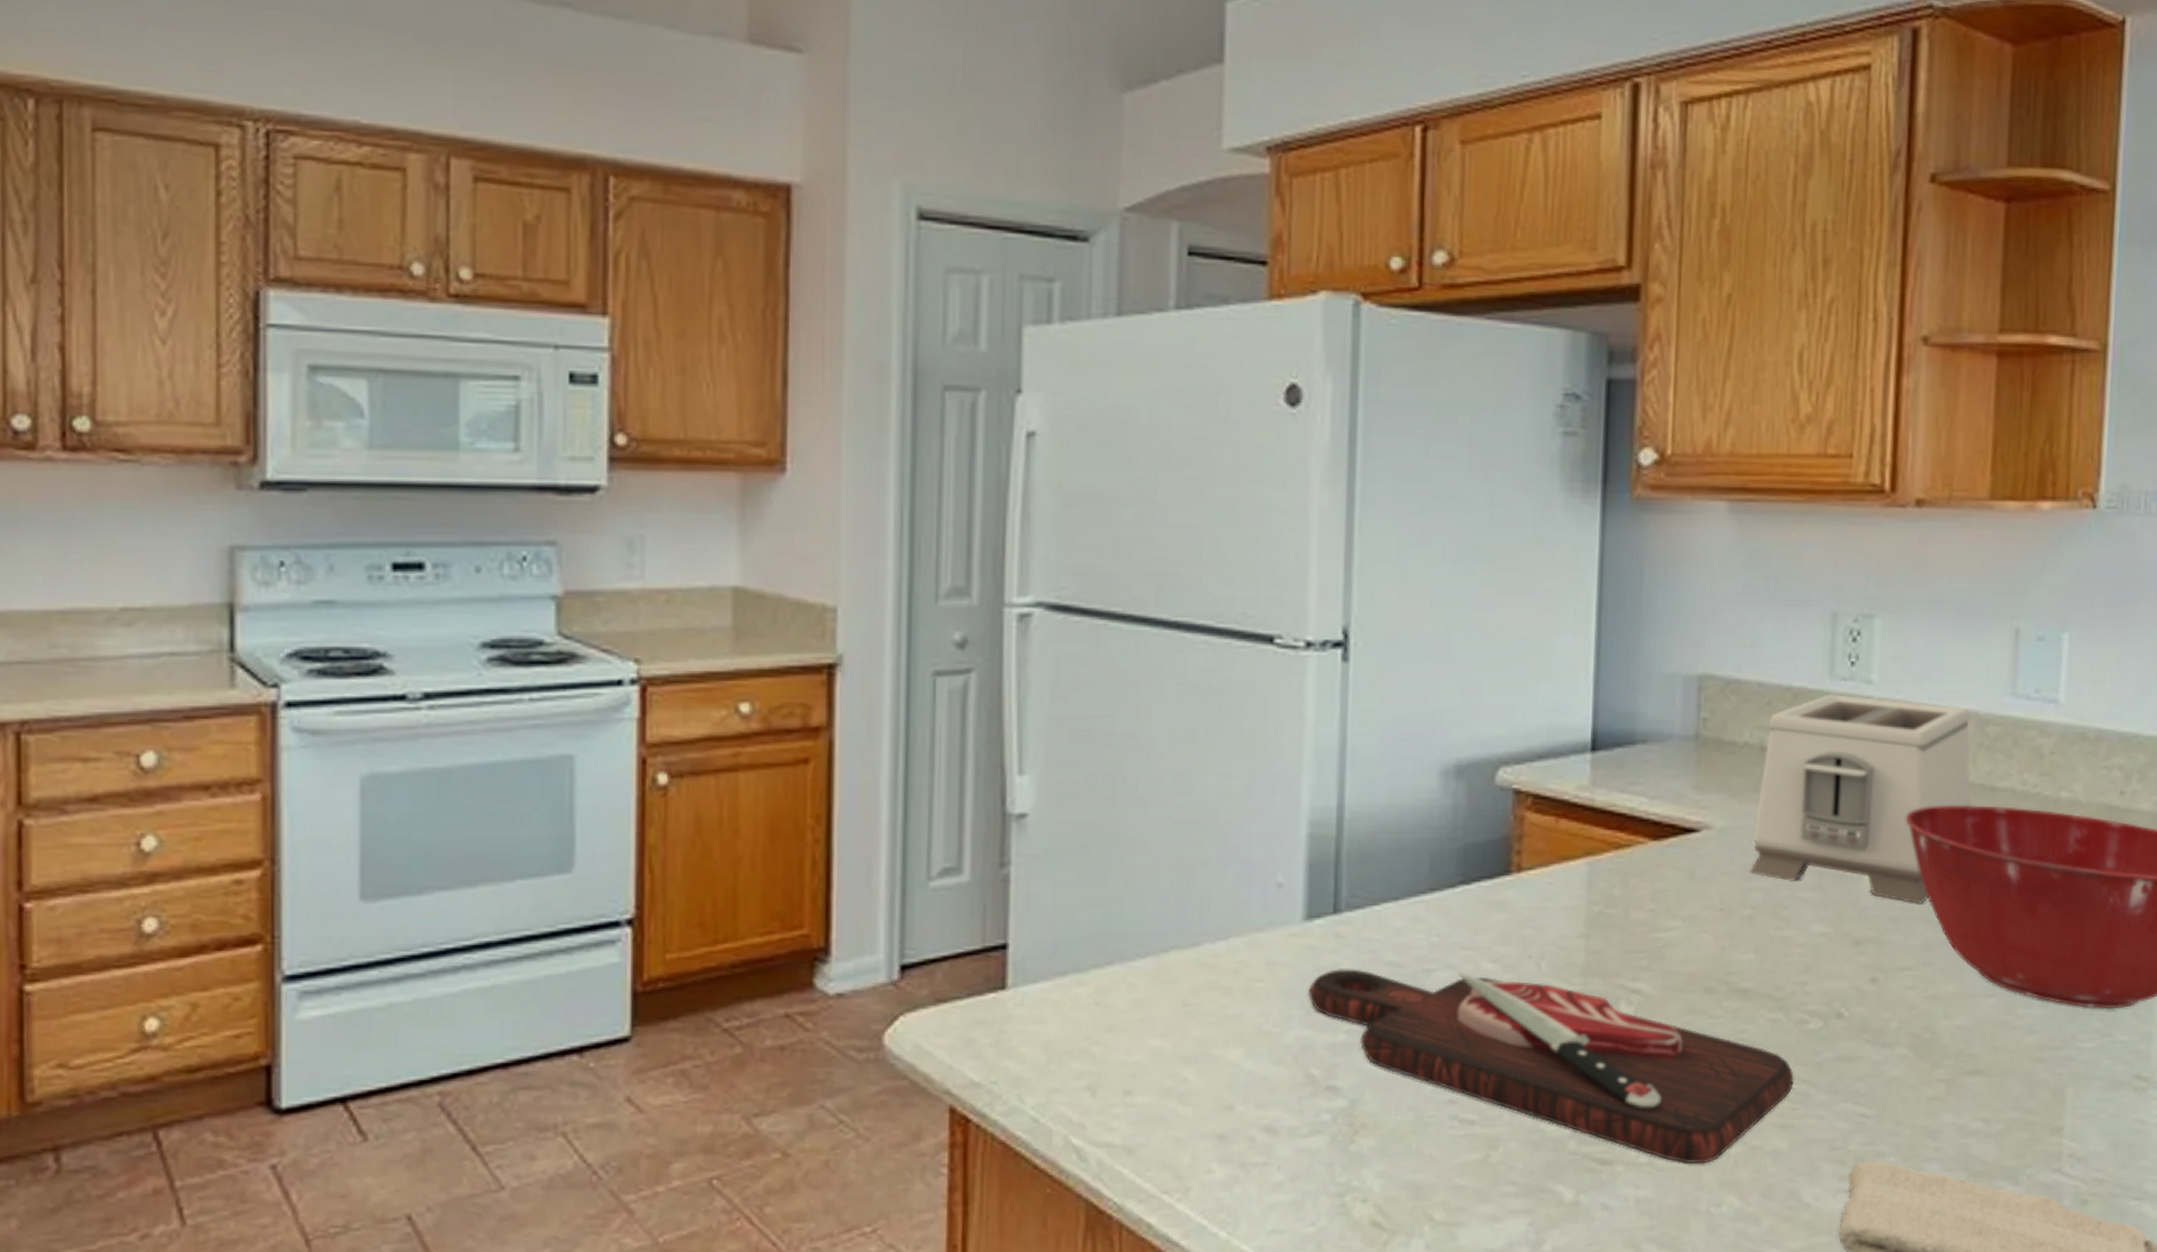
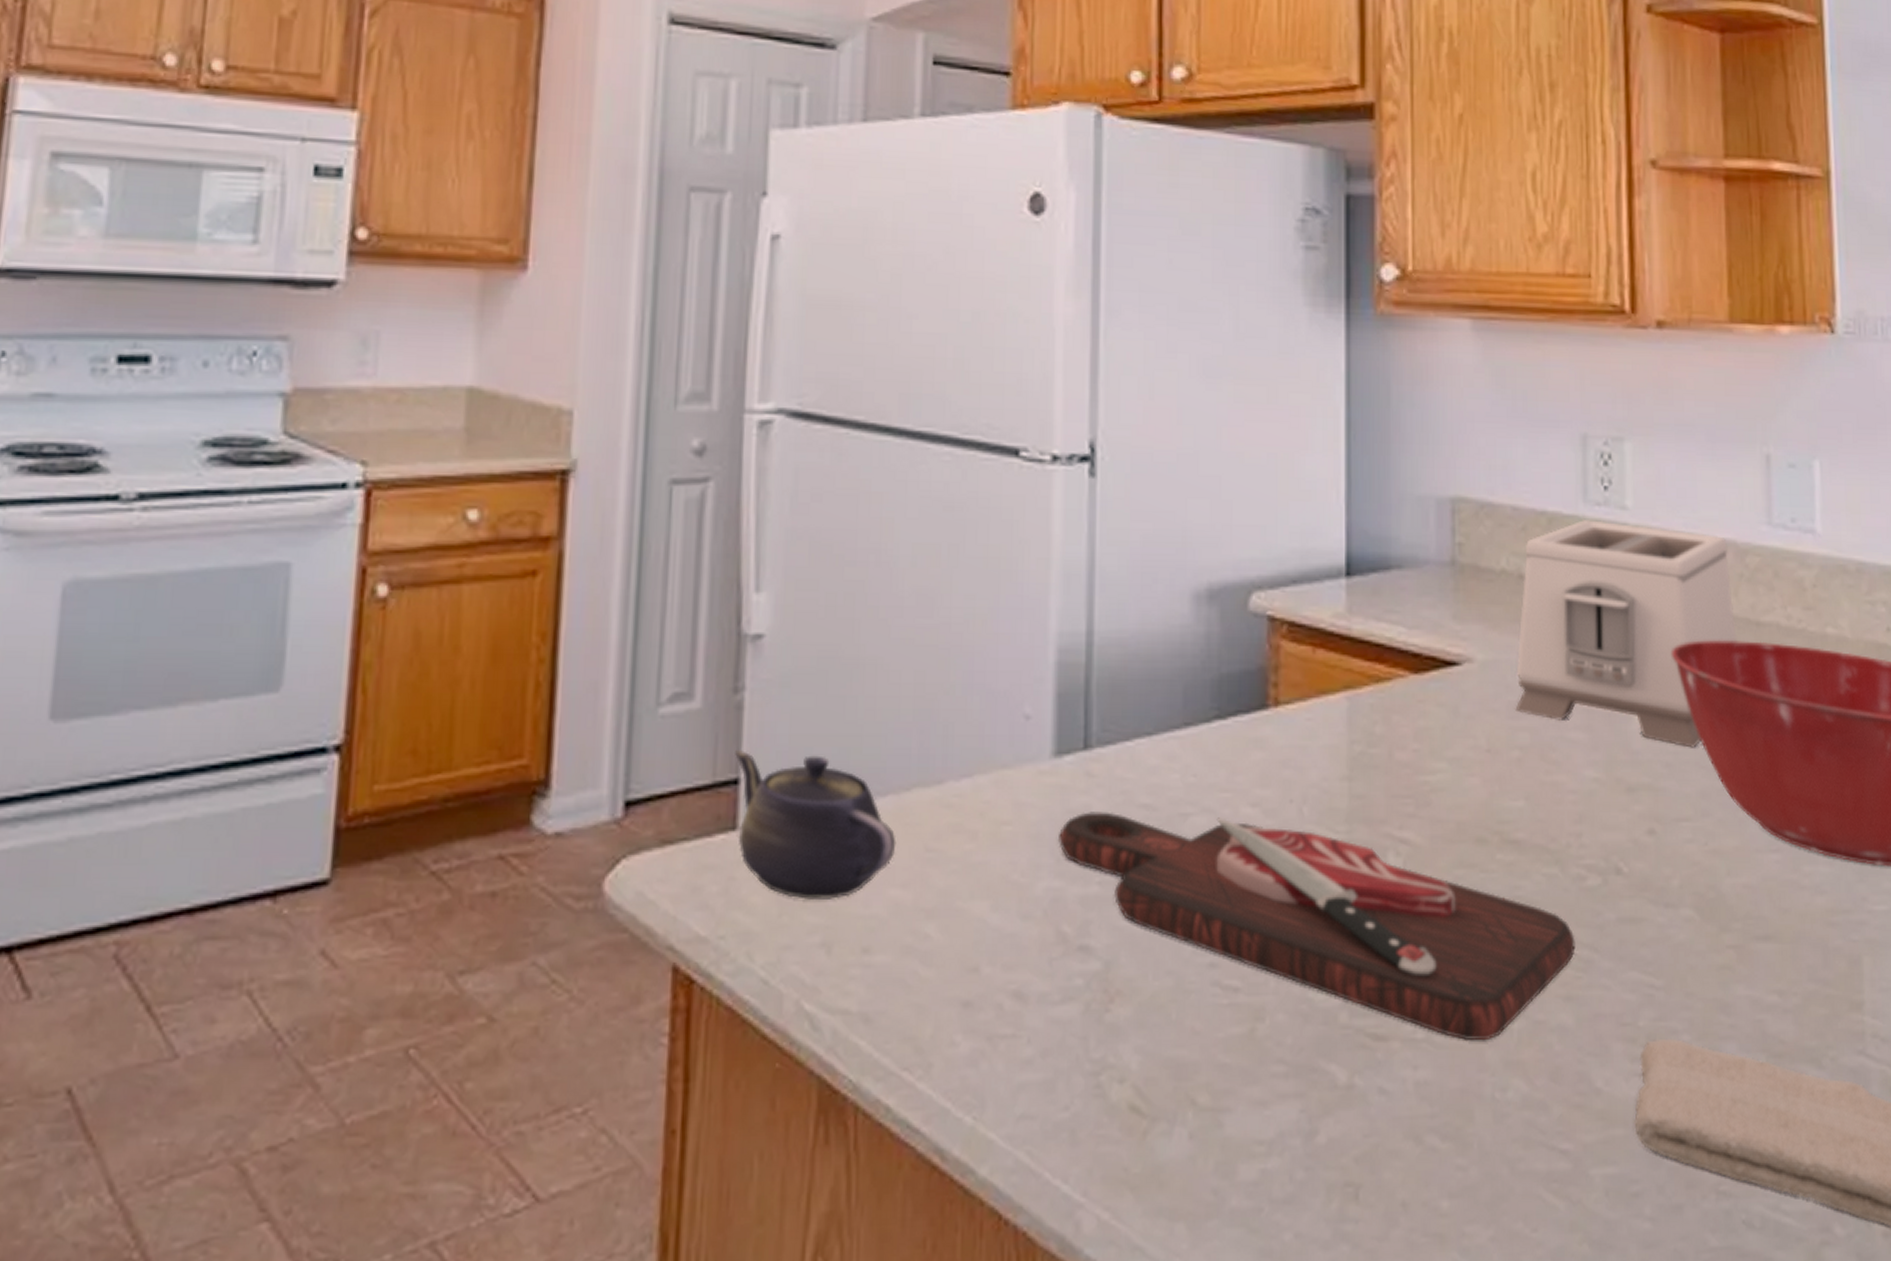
teapot: none [1003,917,1156,1049] -> present [735,749,897,900]

